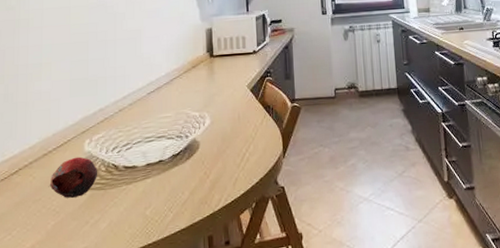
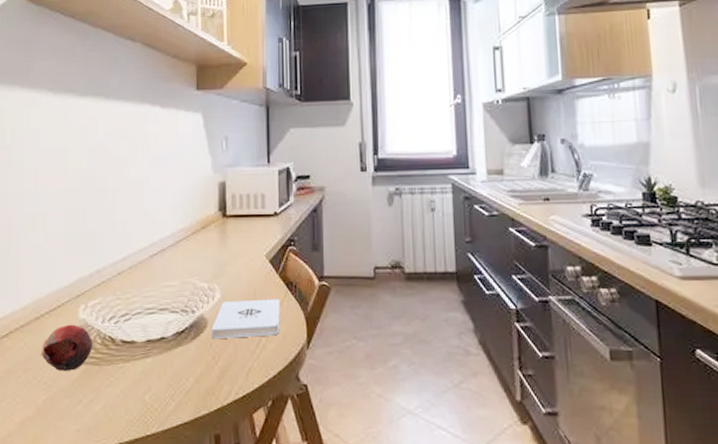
notepad: none [203,120,261,158] -> present [211,299,280,340]

